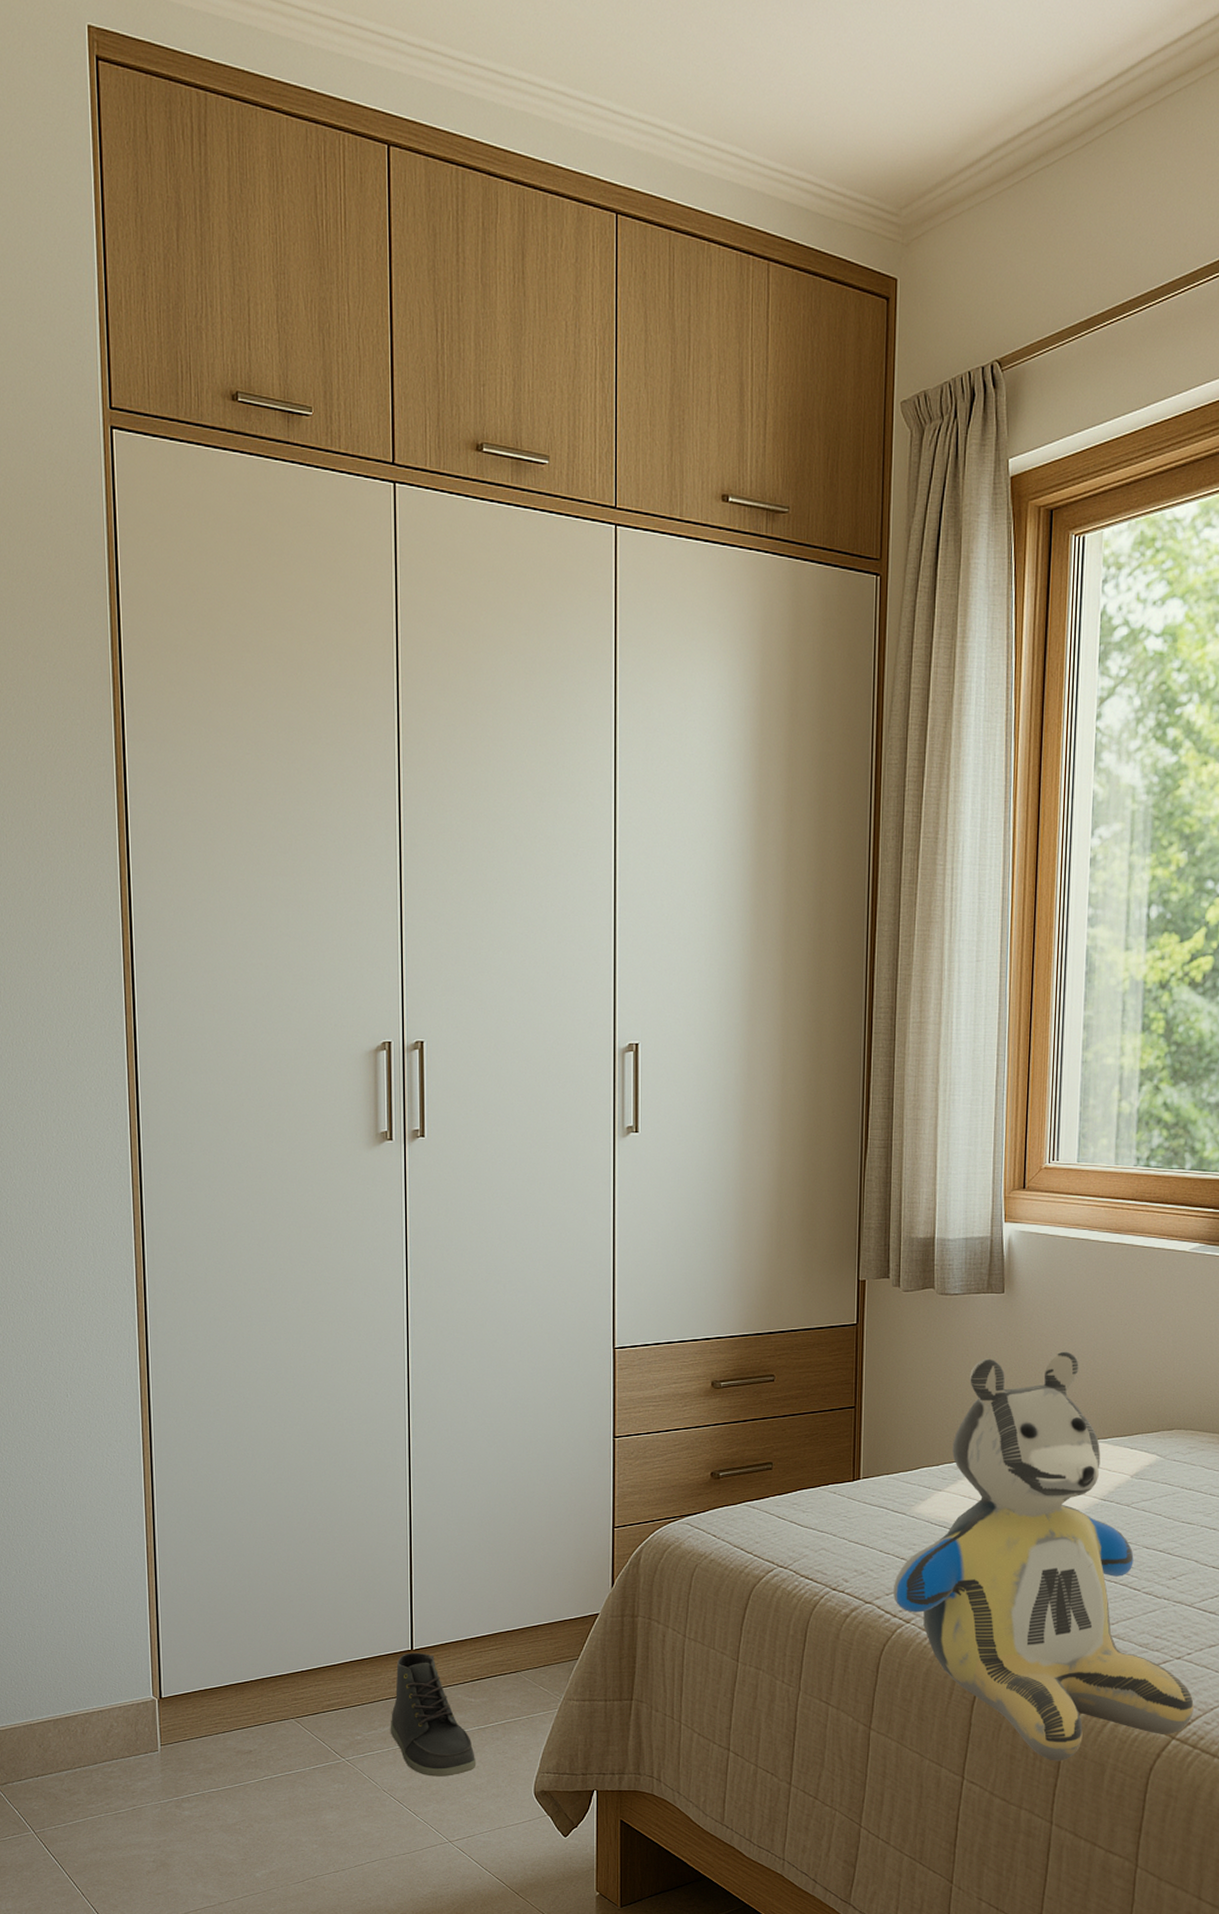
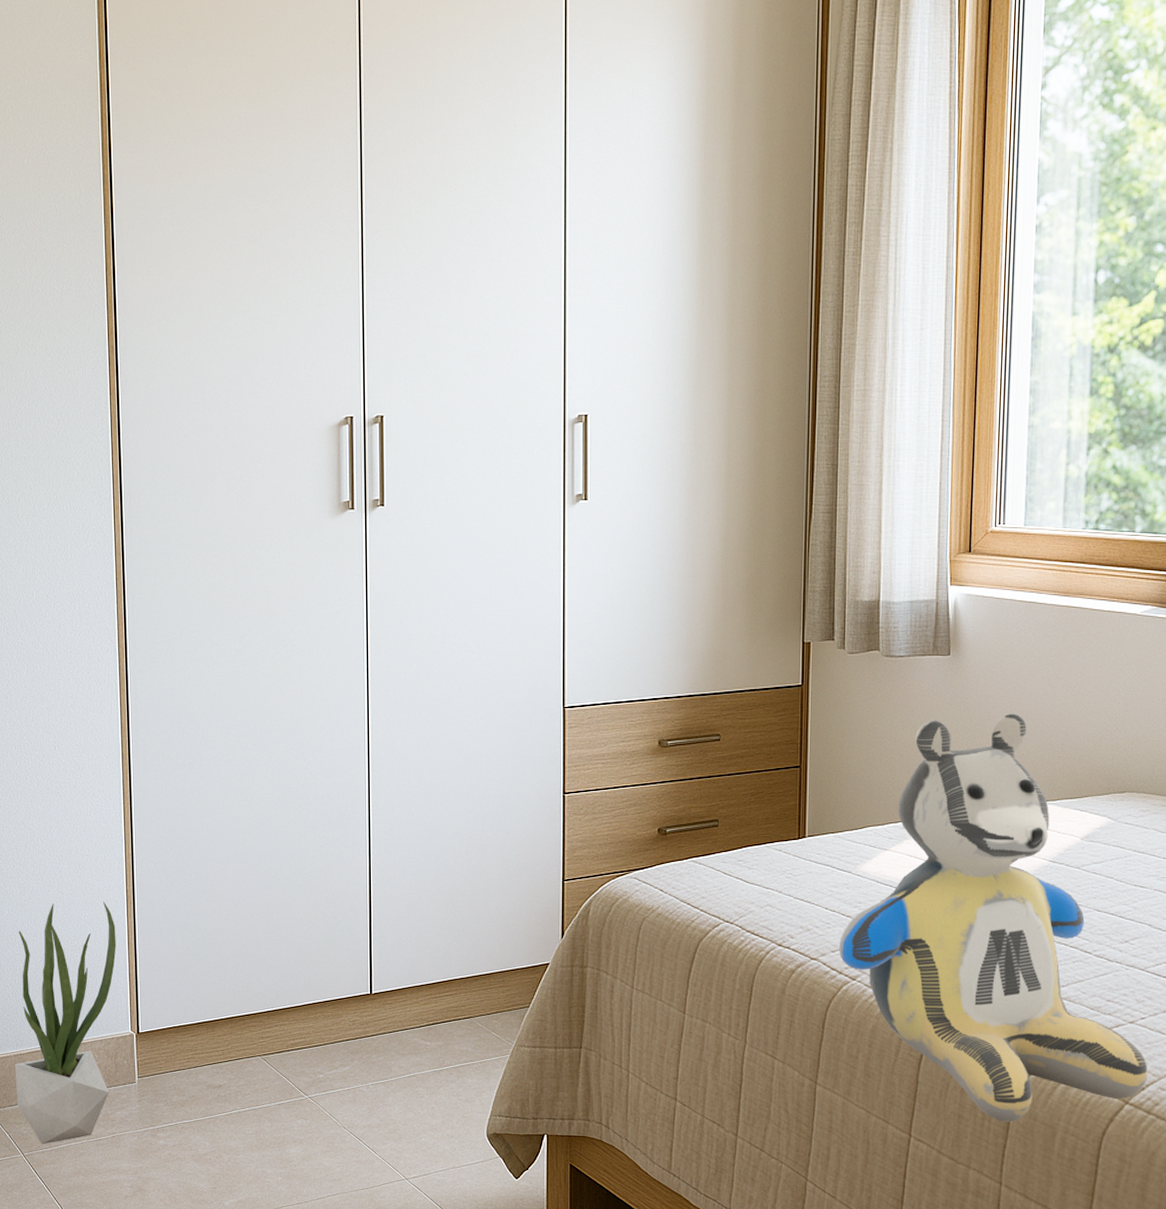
potted plant: none [24,1559,136,1821] -> present [14,902,116,1145]
sneaker: present [390,1652,477,1777] -> none [350,996,432,1116]

